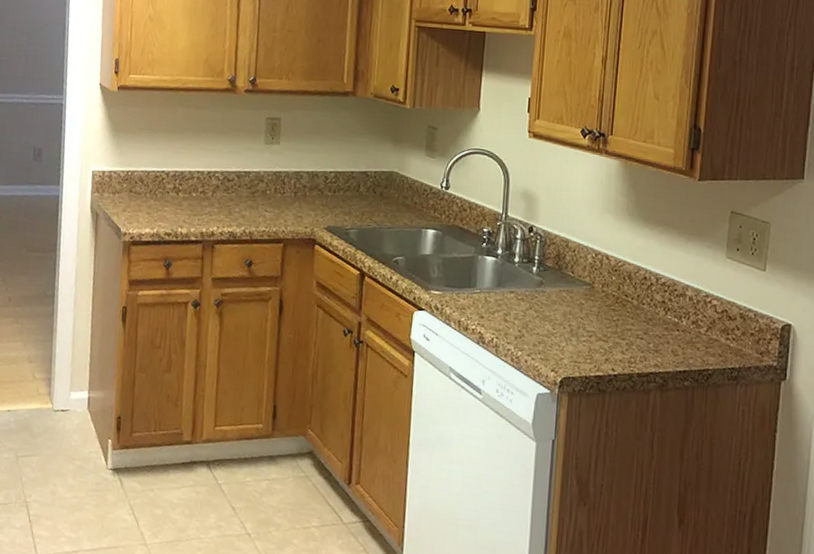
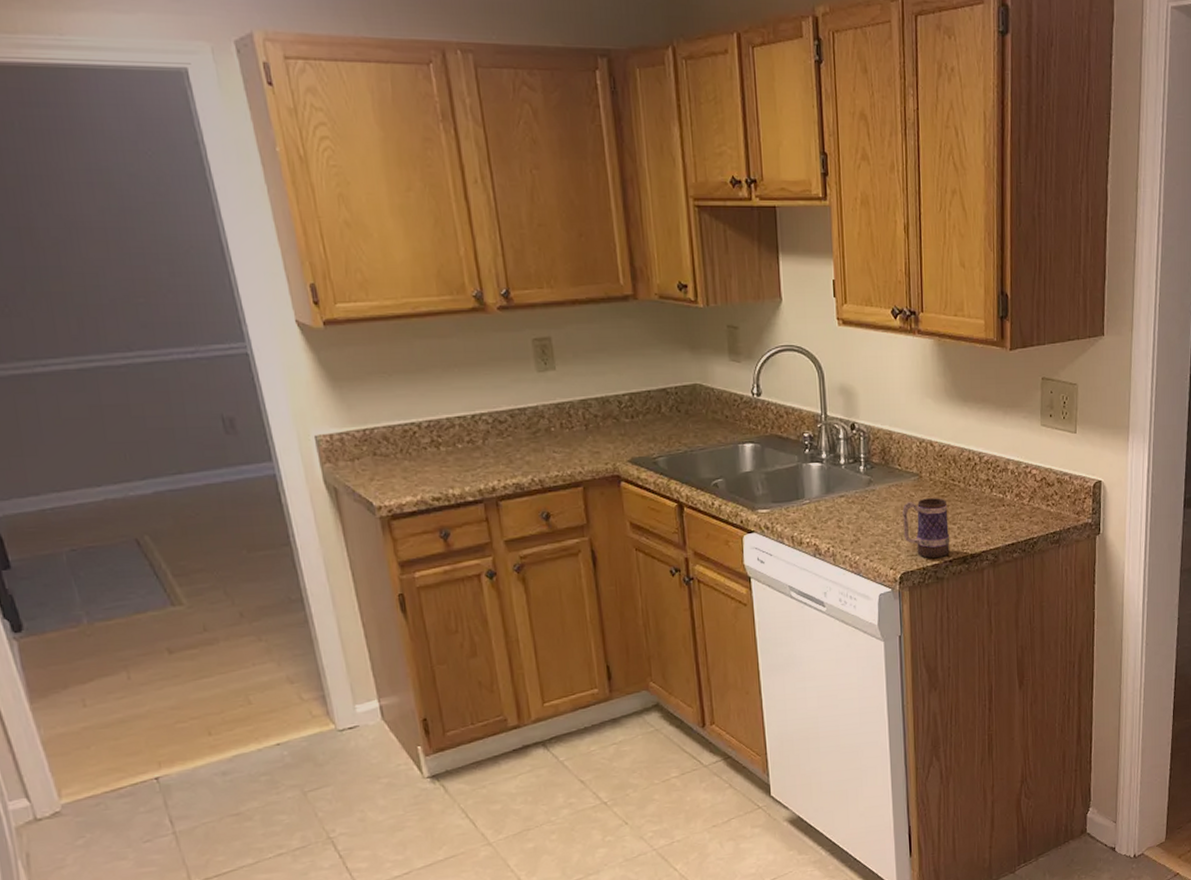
mug: none [569,308,618,370] -> present [902,498,950,558]

